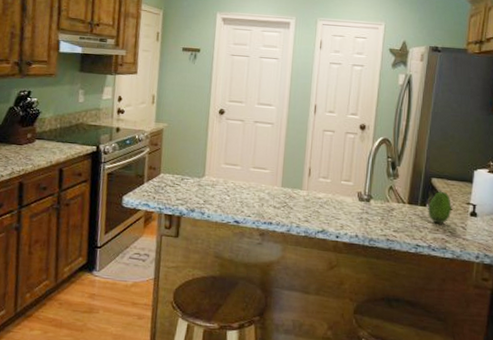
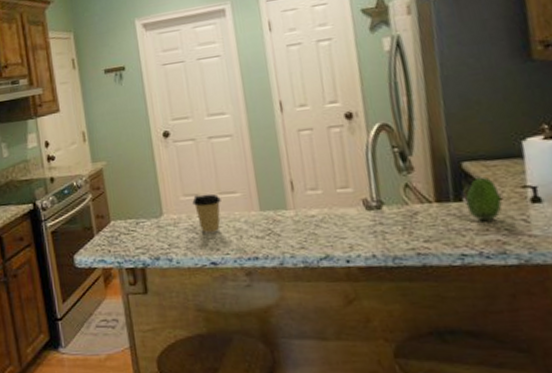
coffee cup: none [230,165,254,198] -> present [192,193,221,234]

